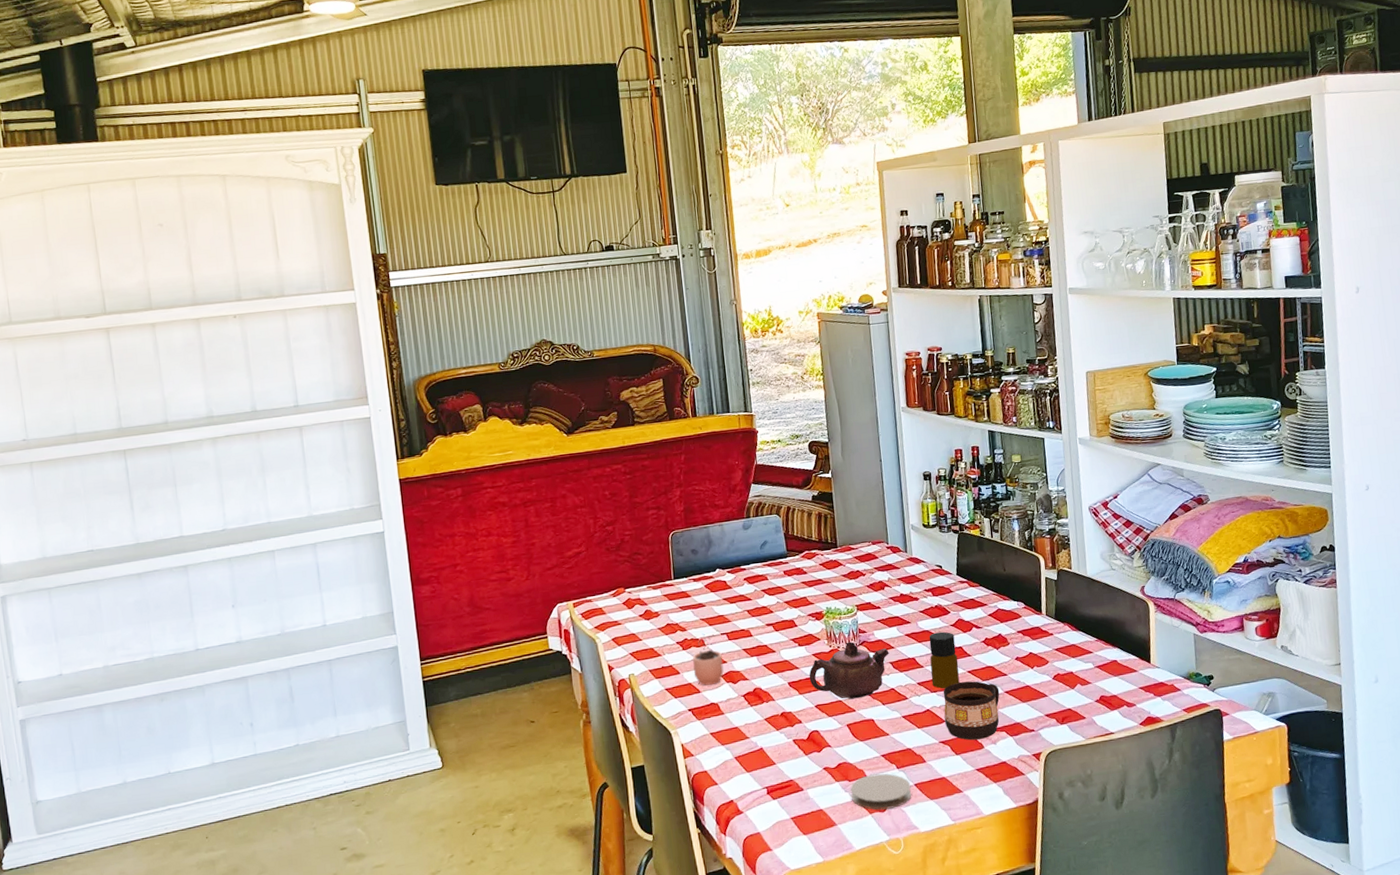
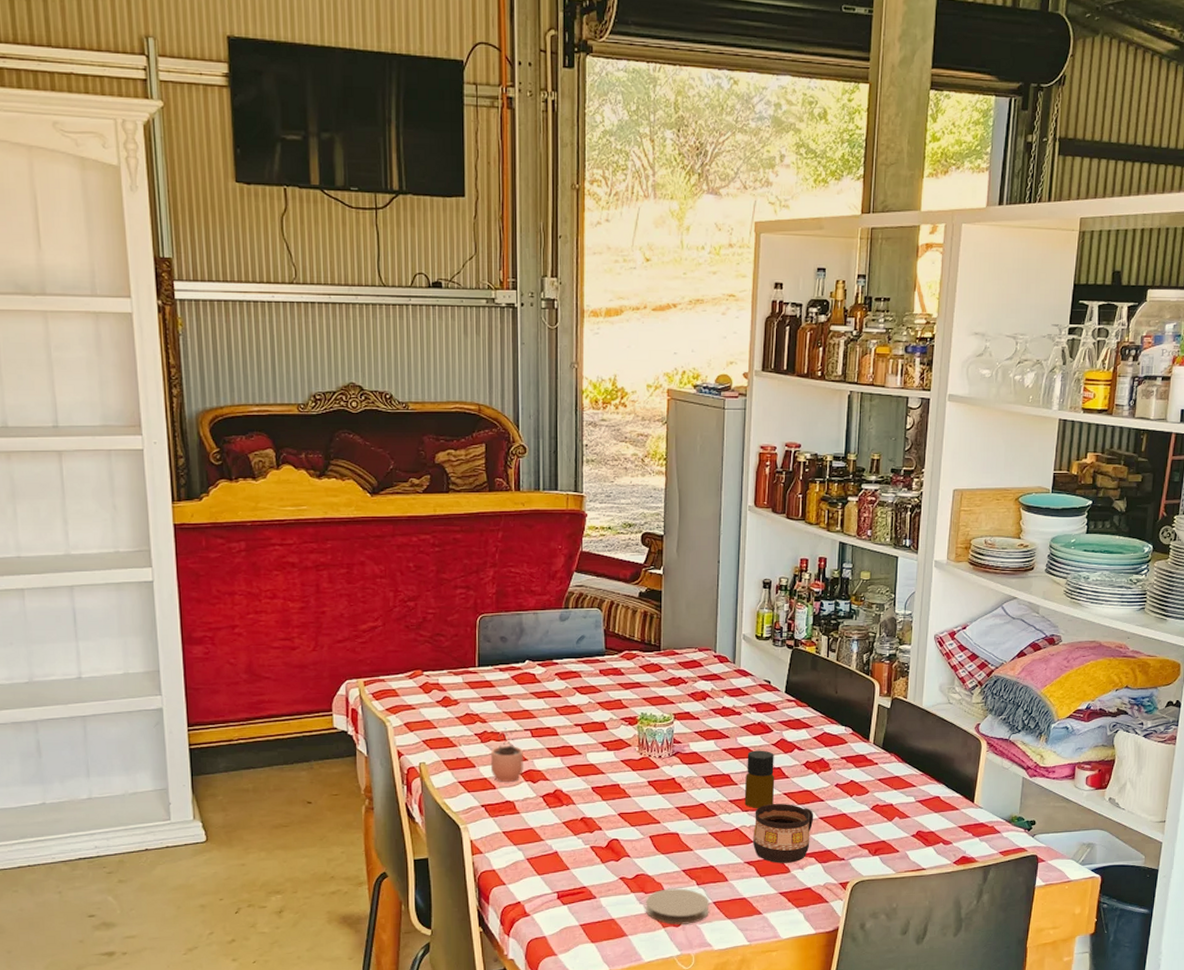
teapot: present [809,641,889,700] -> none [615,751,703,811]

